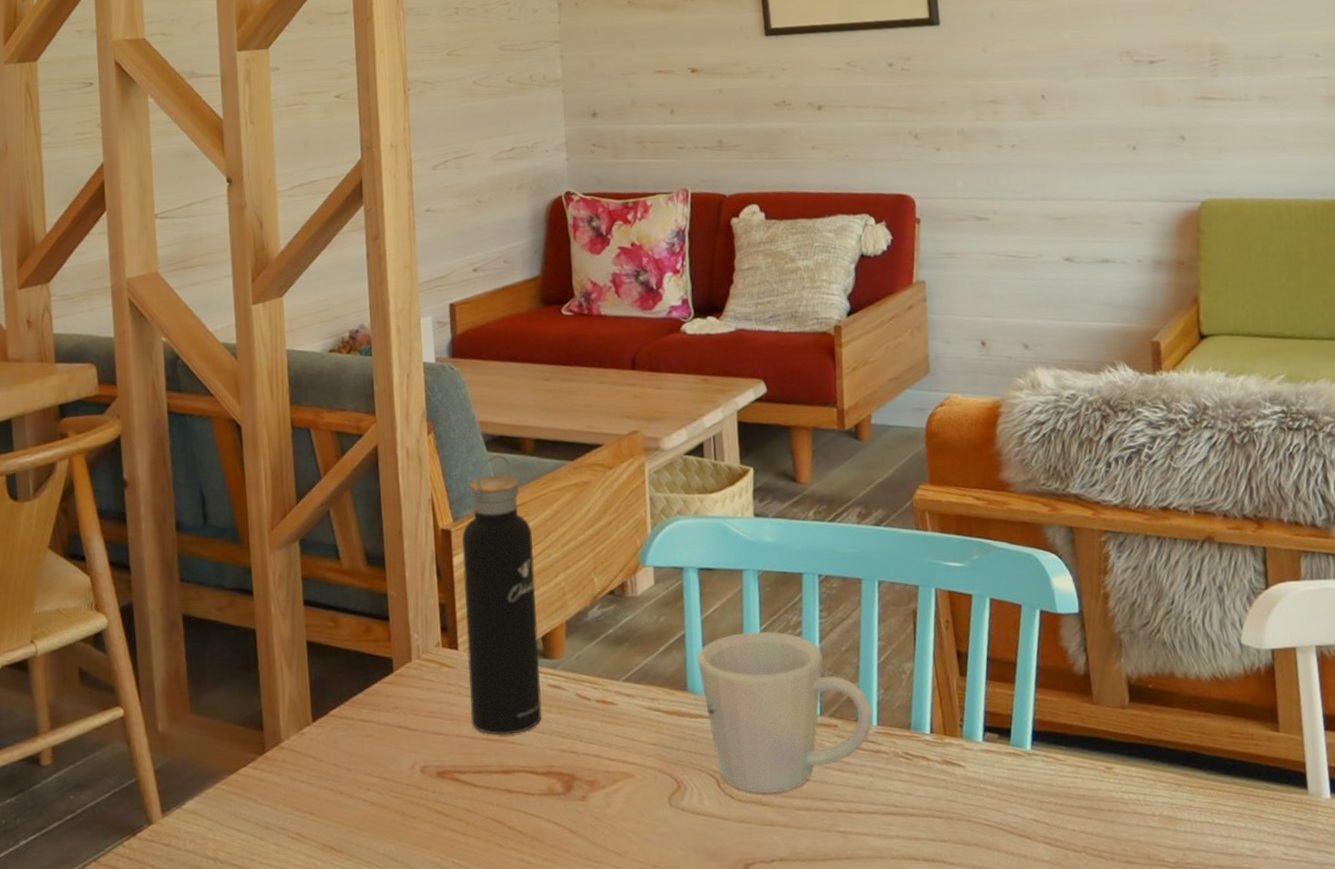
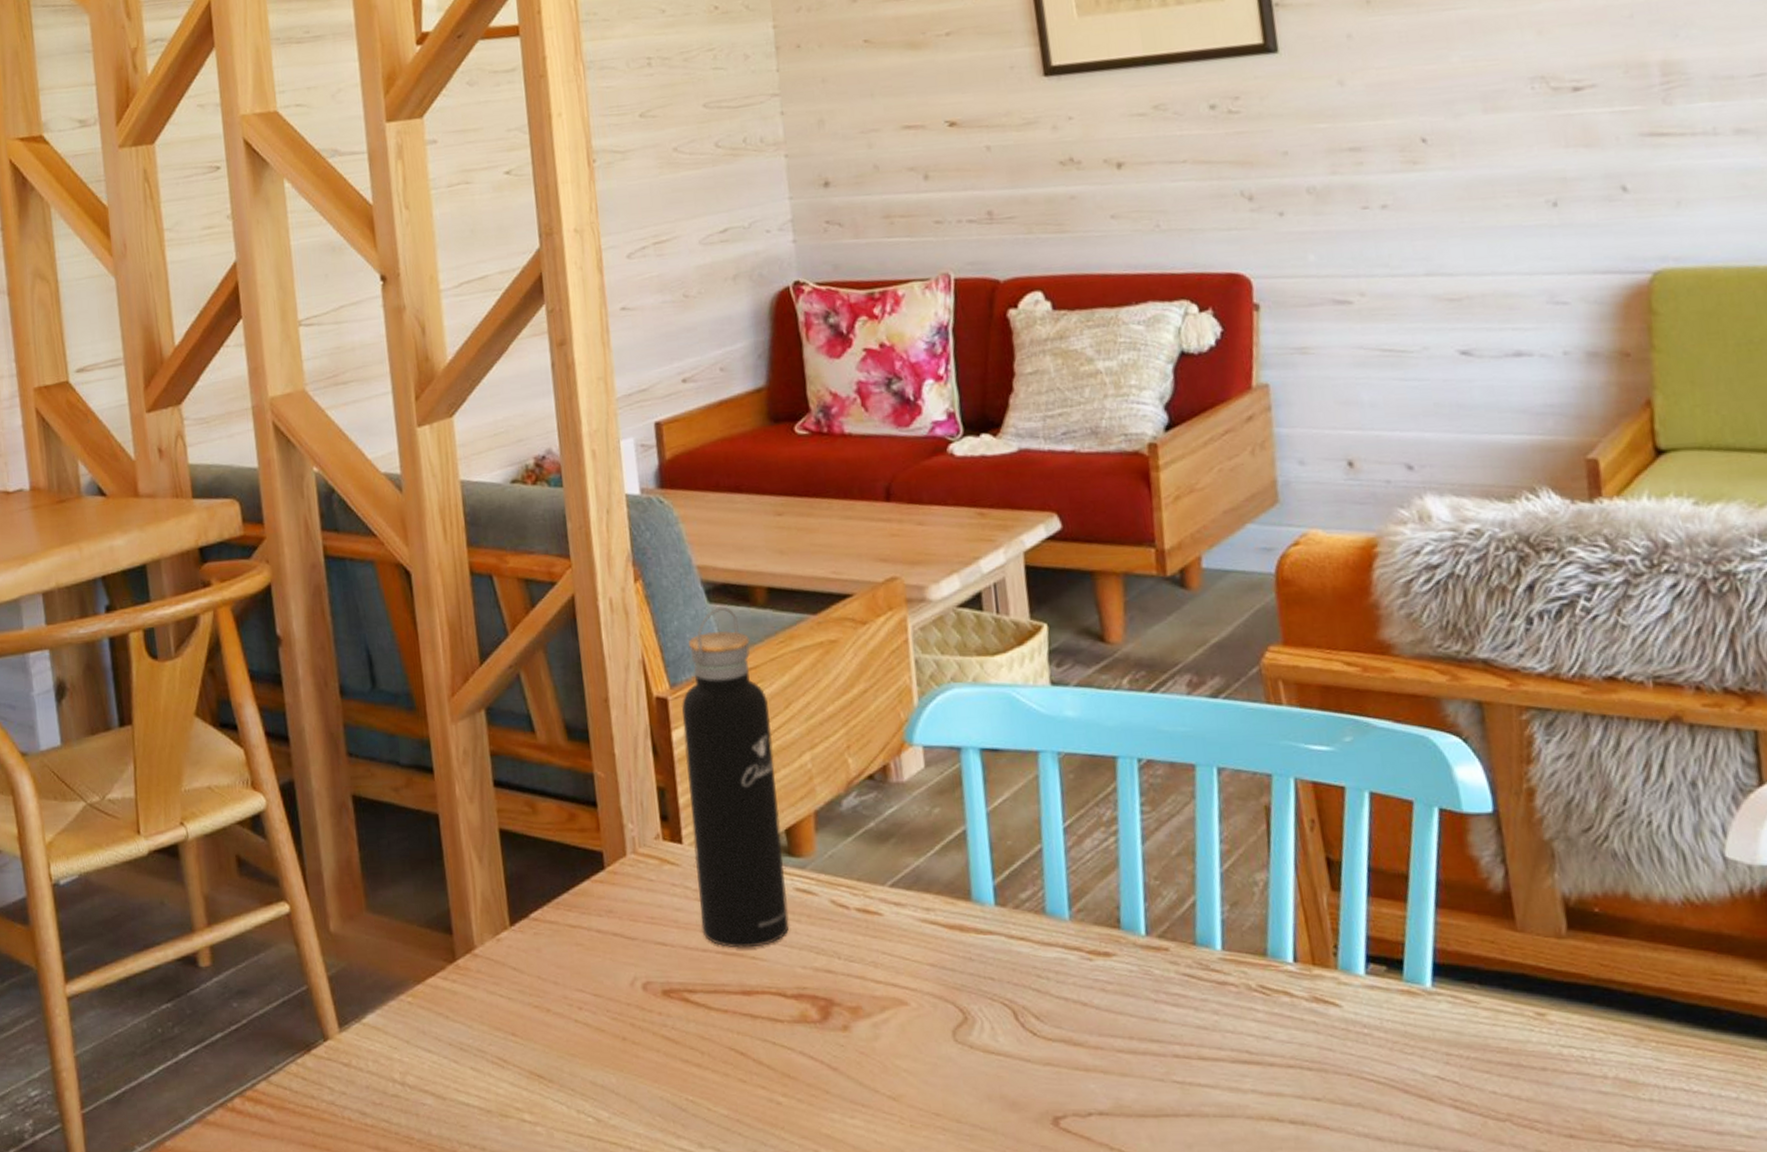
mug: present [696,631,873,794] -> none [982,828,1216,1031]

